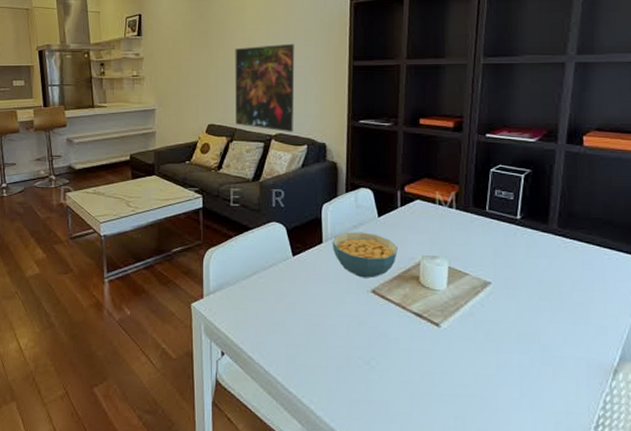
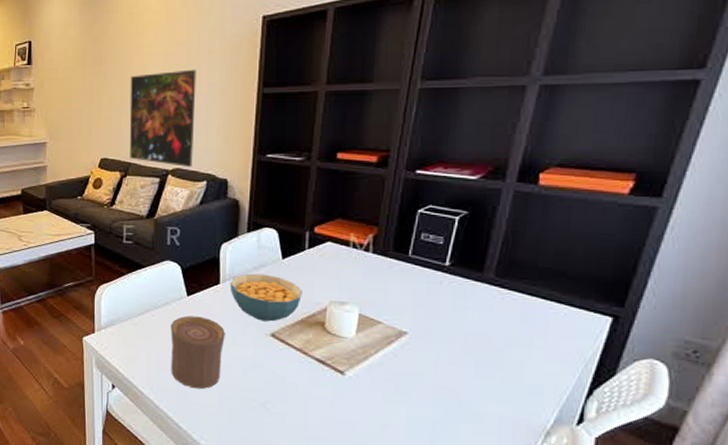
cup: none [278,276,330,350] -> present [171,315,225,389]

